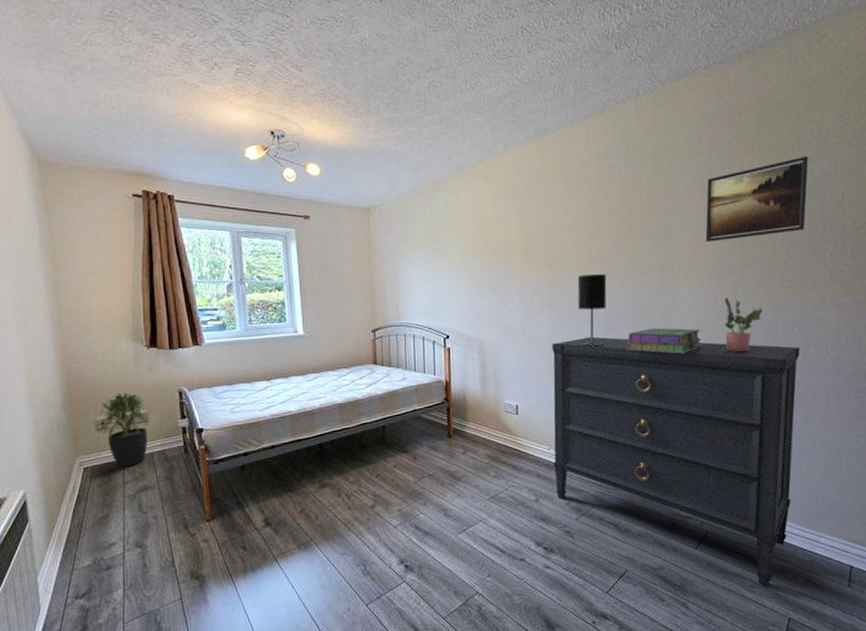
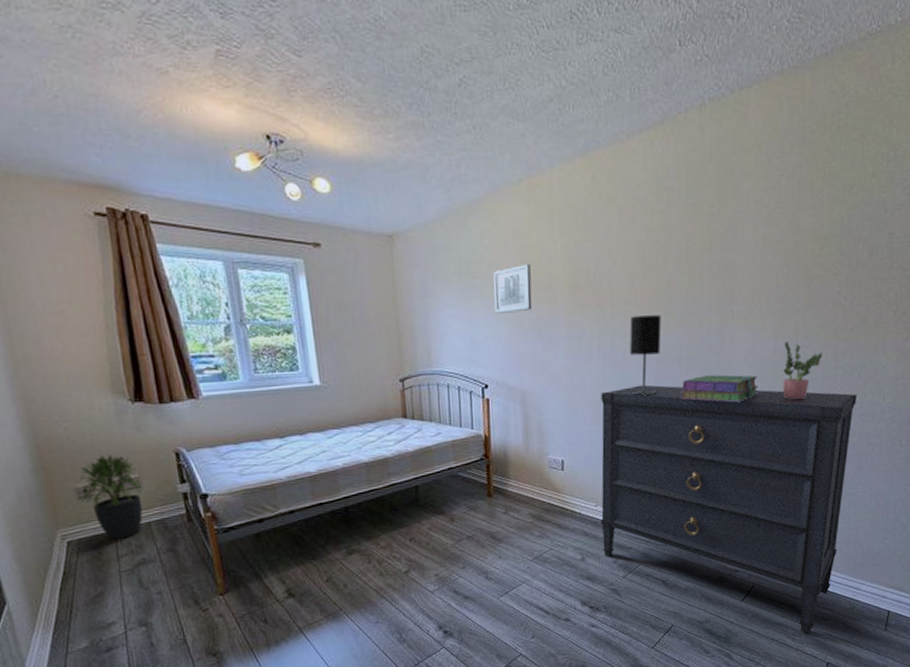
wall art: none [455,230,489,274] -> present [494,263,532,315]
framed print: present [705,155,808,242] -> none [768,182,881,280]

